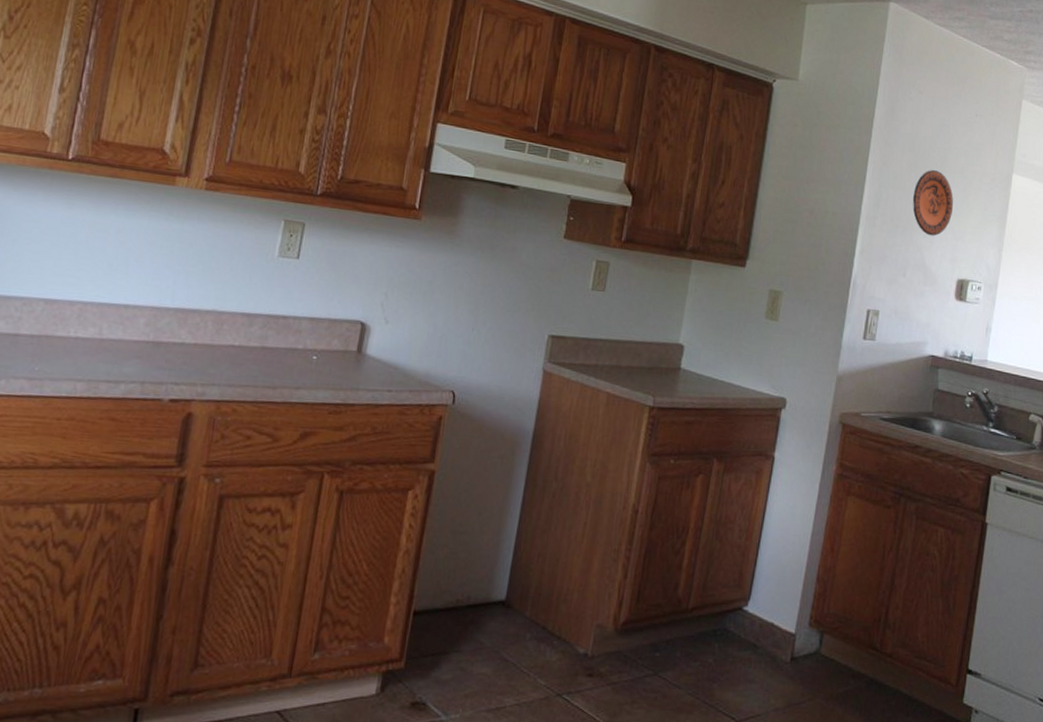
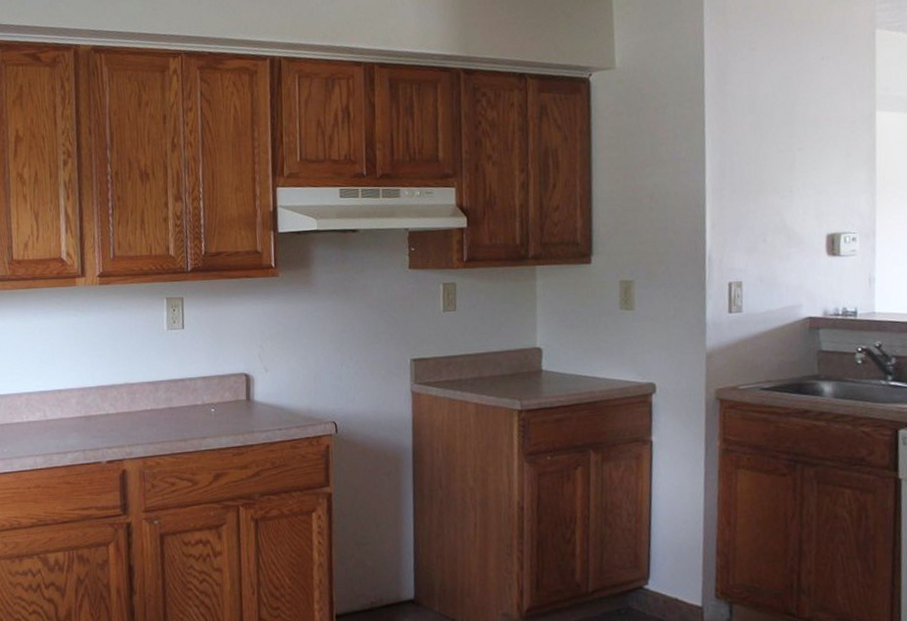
decorative plate: present [912,169,953,236] -> none [761,126,810,196]

